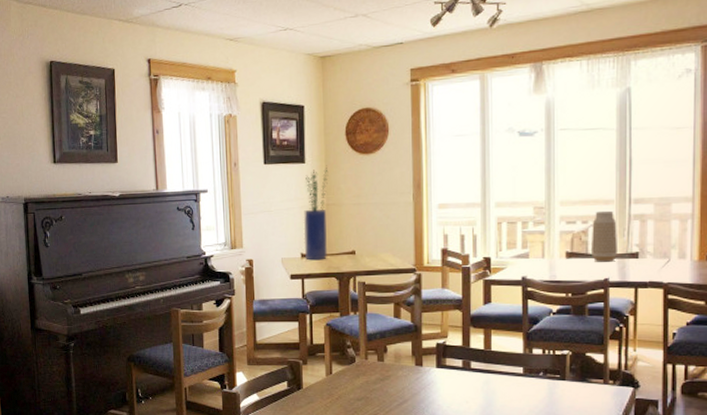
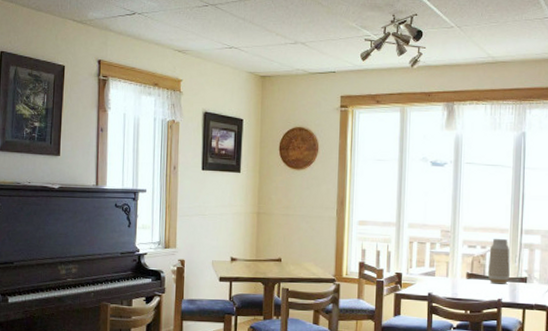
vase: present [303,165,329,261] -> none [234,176,262,265]

